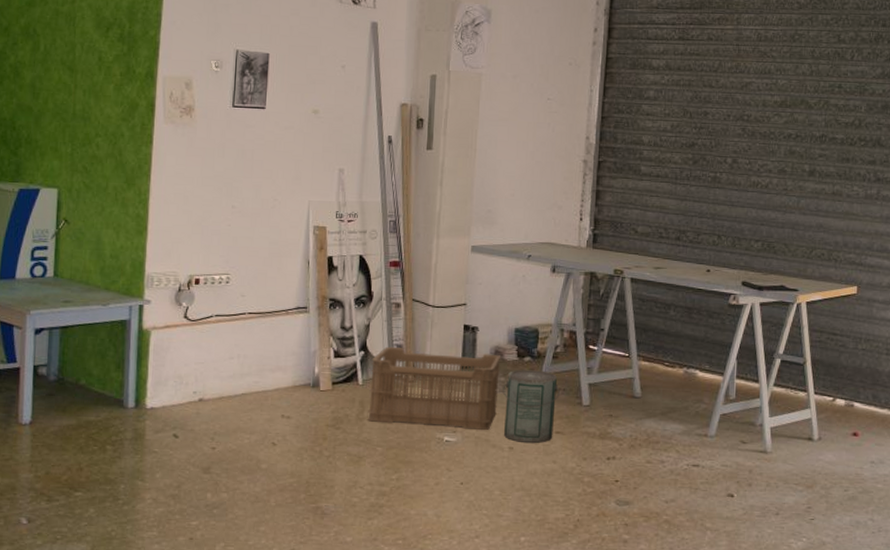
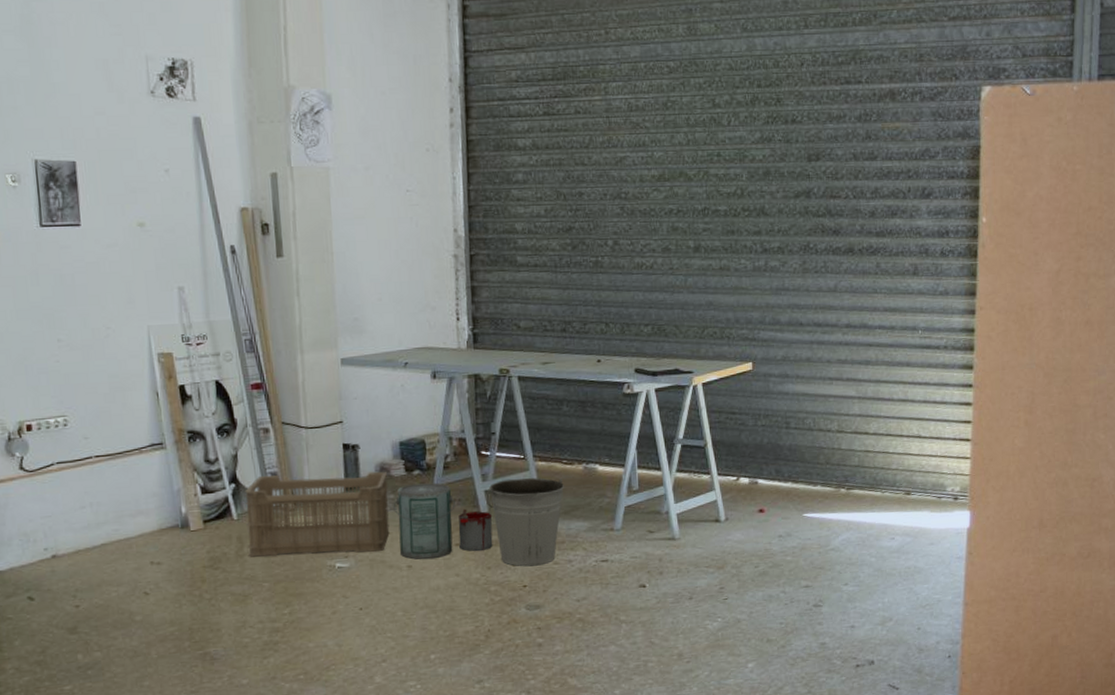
paint can: none [559,398,593,441] -> present [458,508,493,551]
bucket: none [589,375,664,462] -> present [486,477,564,566]

